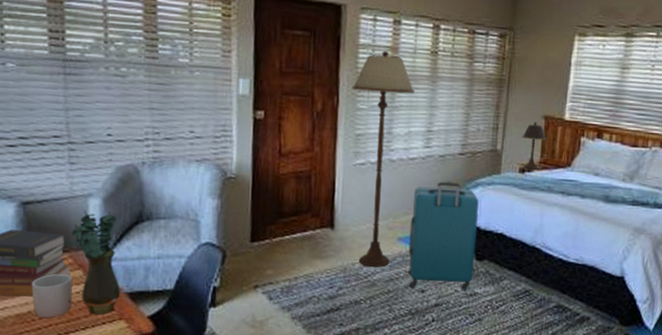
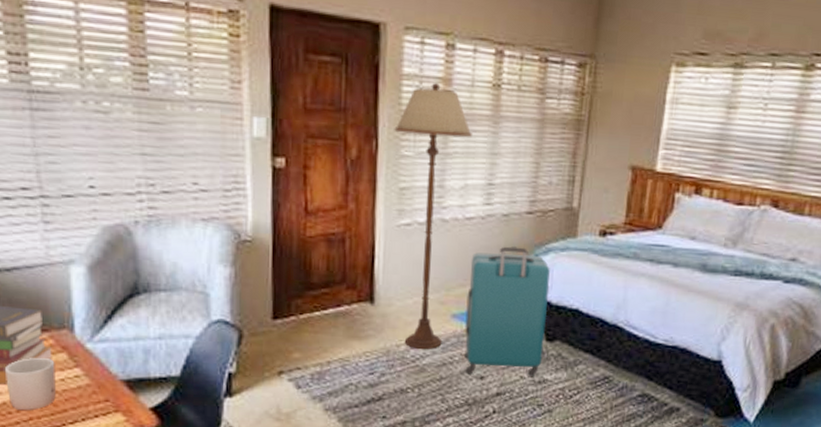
vase: present [72,210,121,315] -> none [51,280,115,407]
table lamp: present [522,121,546,169] -> none [603,173,633,232]

